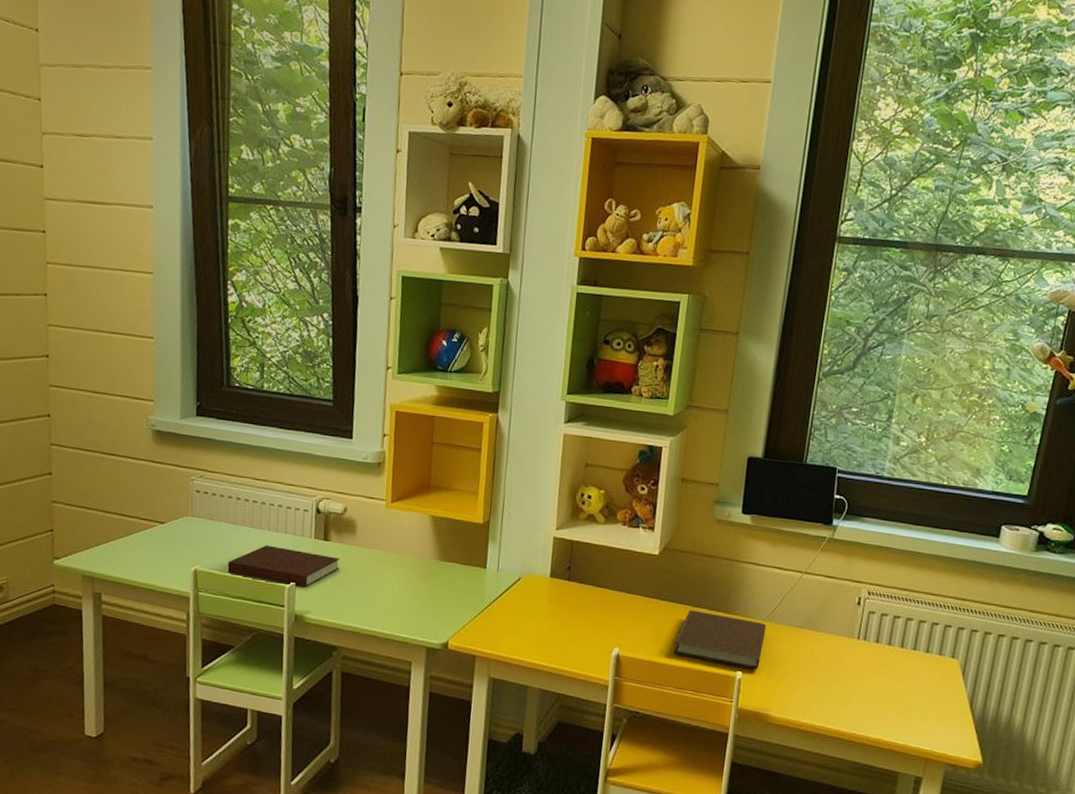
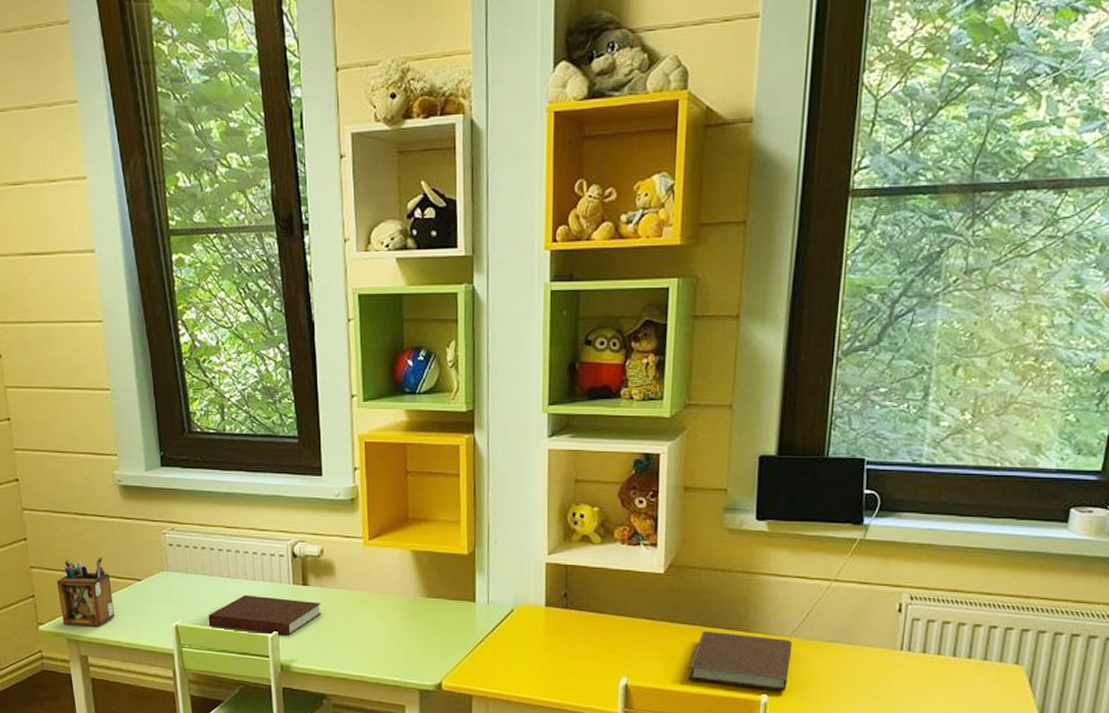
desk organizer: none [77,496,134,565] -> present [56,557,115,627]

